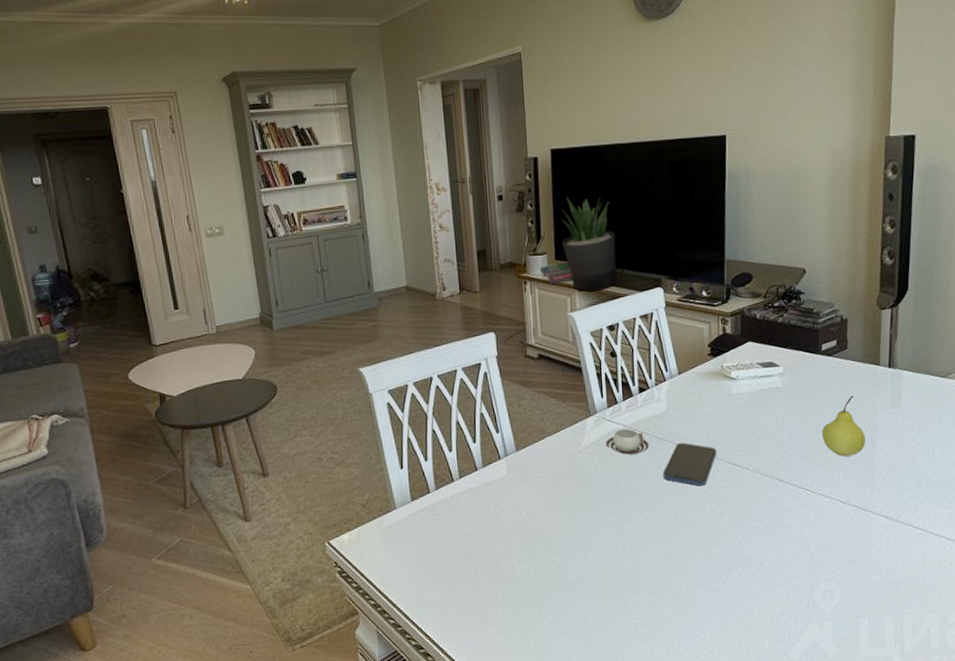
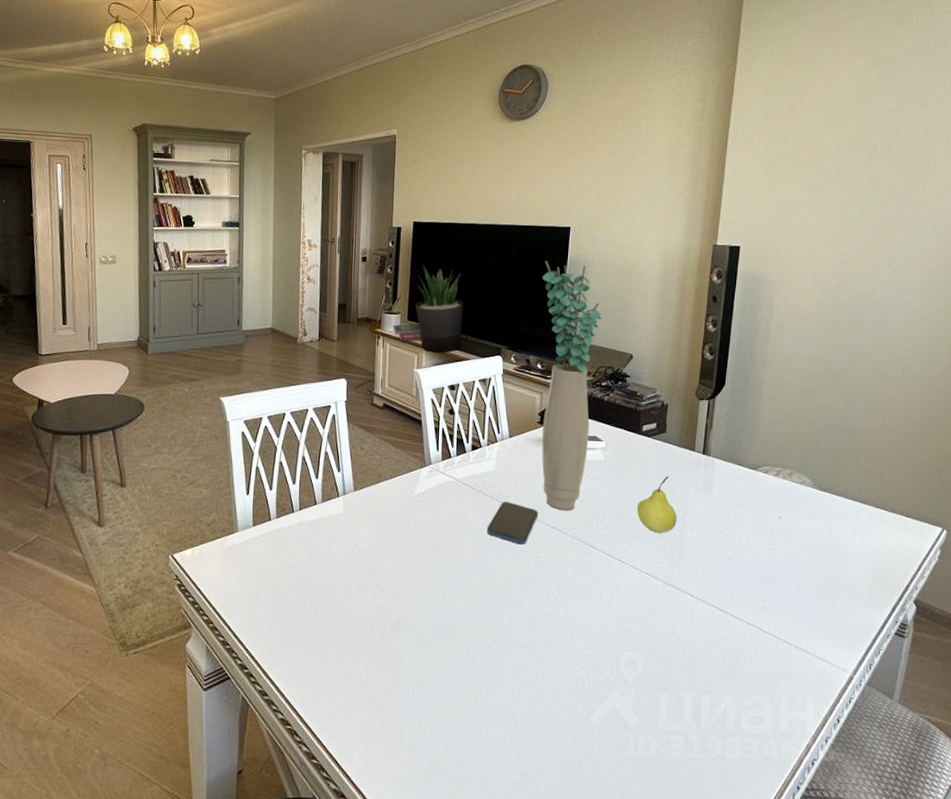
cup: present [605,428,649,455] -> none [436,481,477,507]
vase: none [699,176,769,446] -> present [542,261,602,511]

